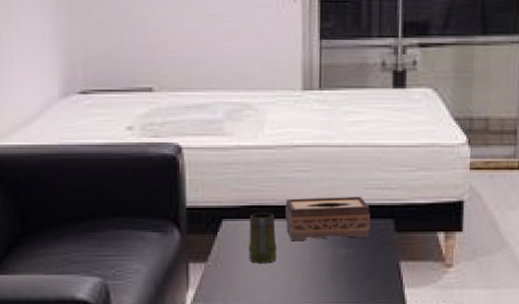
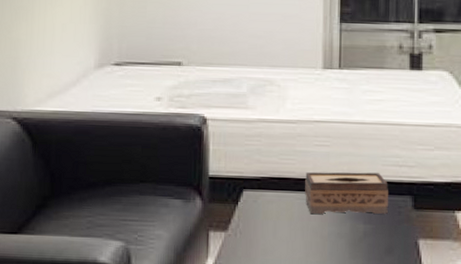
mug: present [248,213,277,263] -> none [267,184,296,235]

